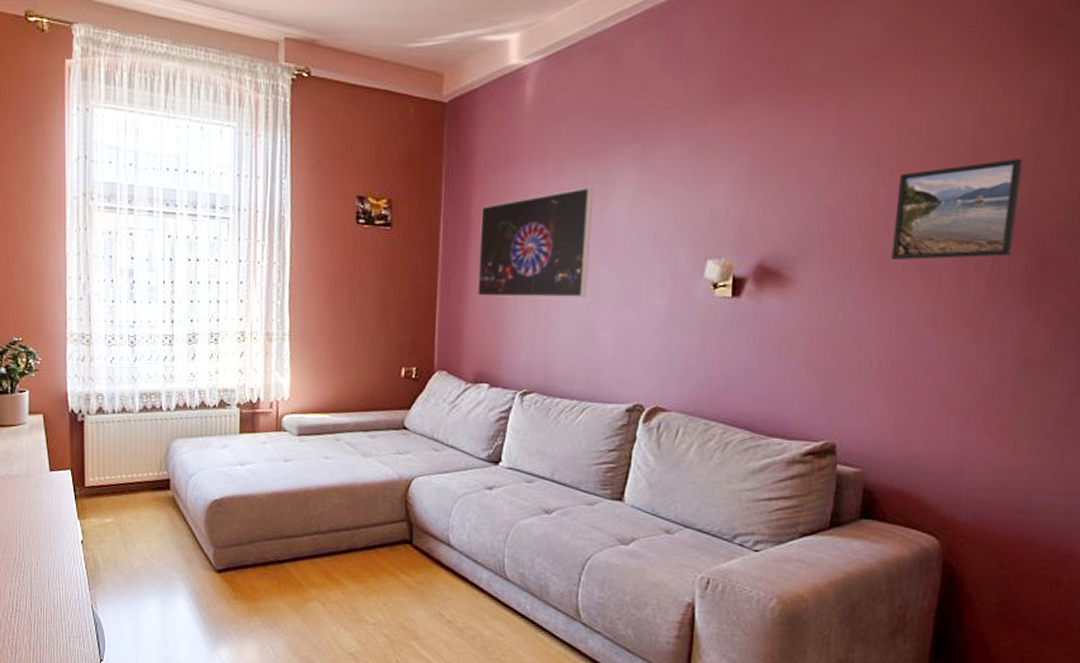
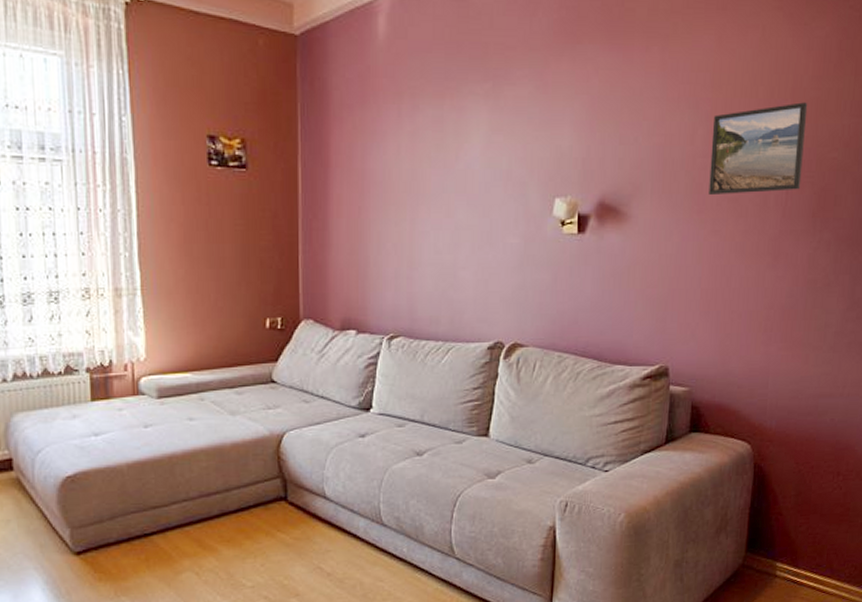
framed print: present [477,187,593,298] -> none [340,126,448,240]

